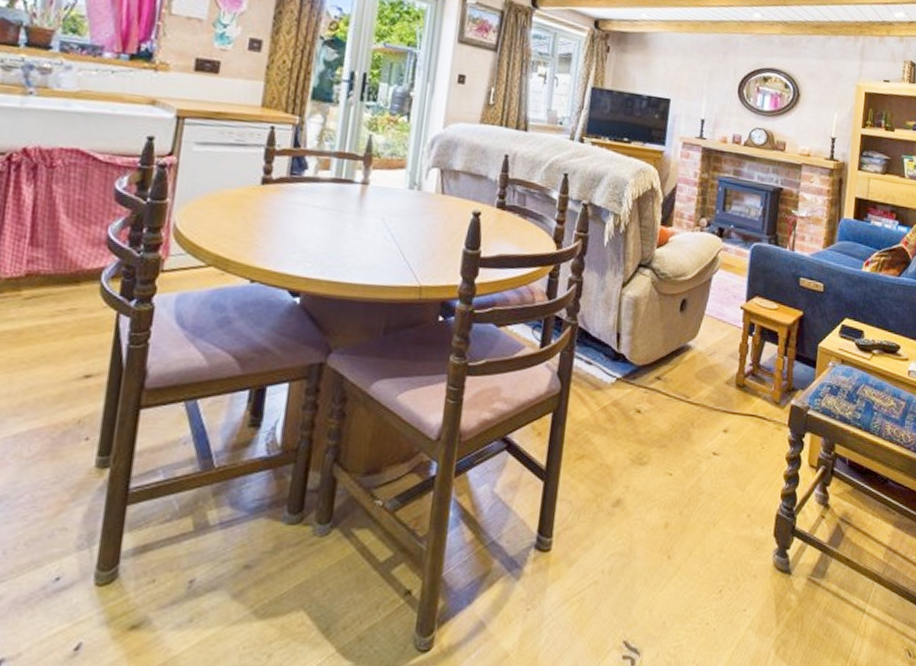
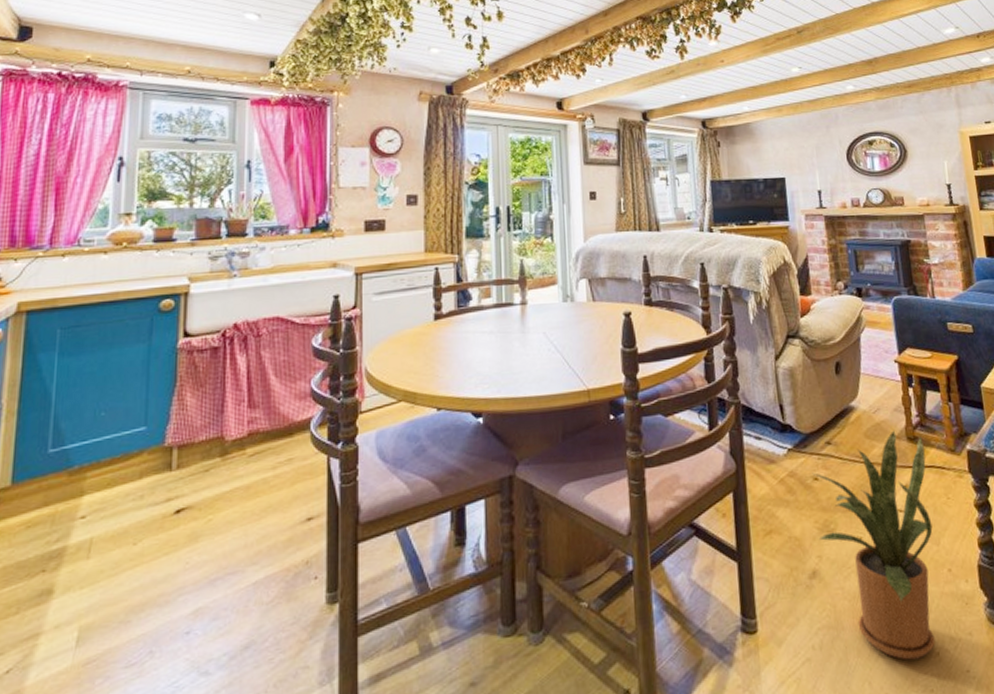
house plant: none [629,375,751,594] -> present [812,430,936,660]

